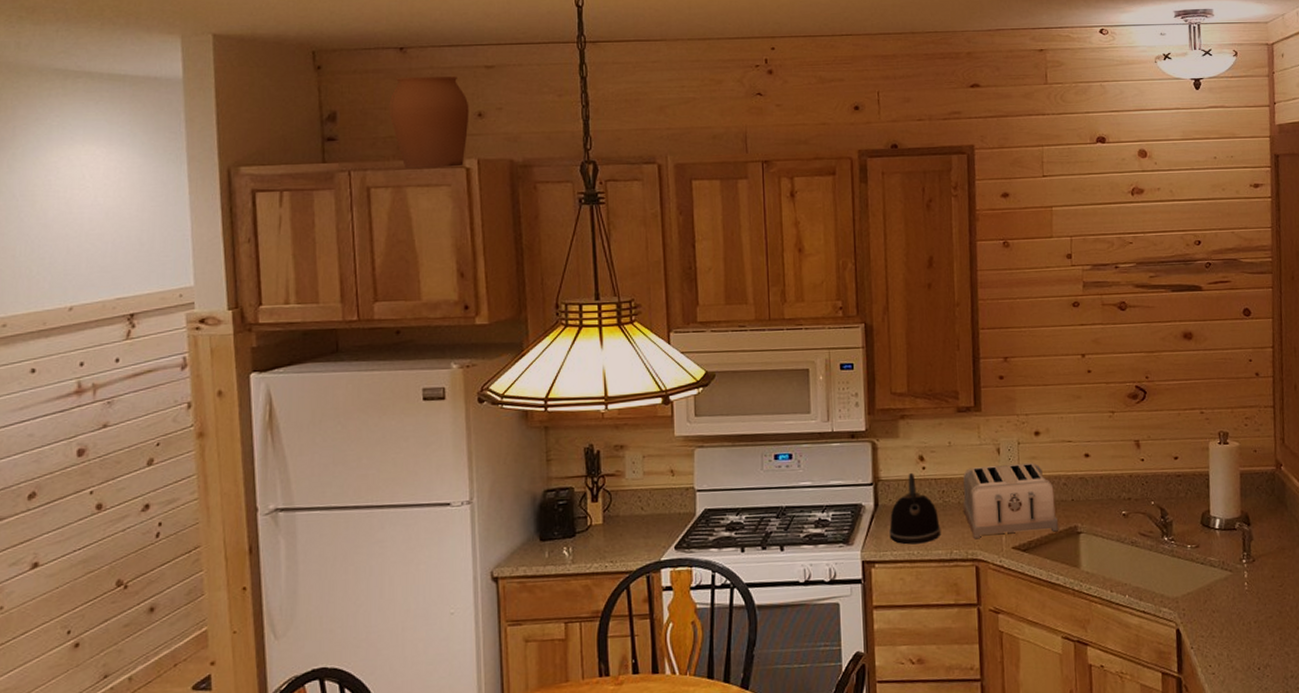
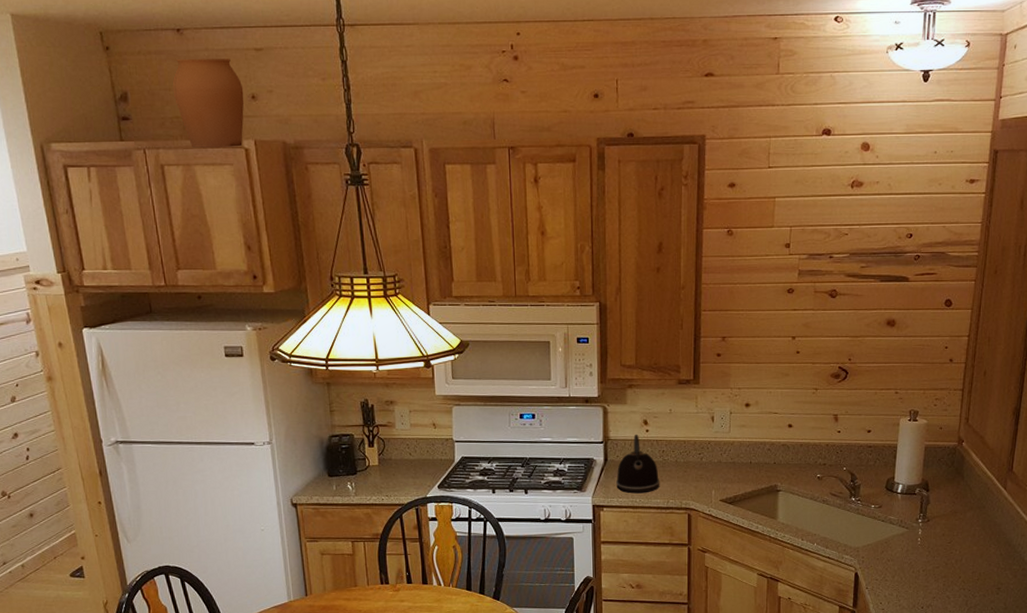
toaster: present [962,462,1059,538] -> none [679,430,761,491]

